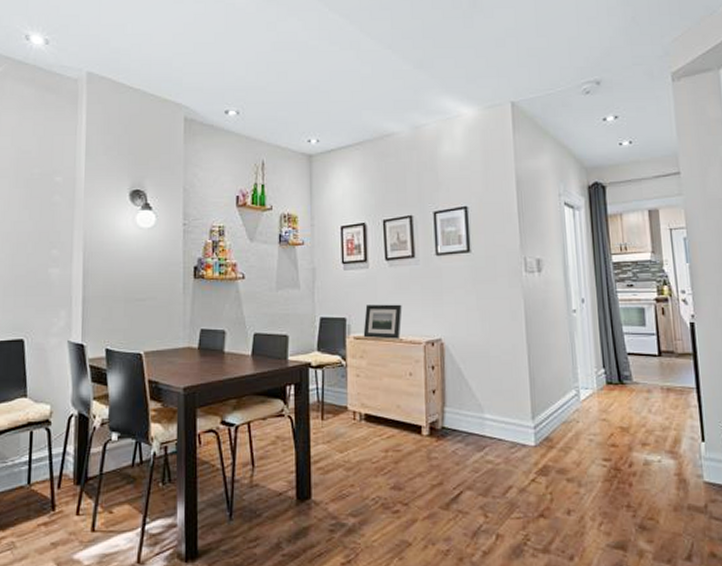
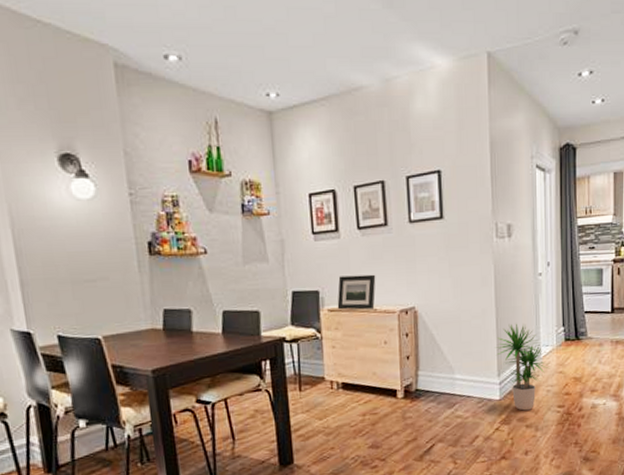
potted plant: none [528,362,591,461] -> present [495,323,550,411]

